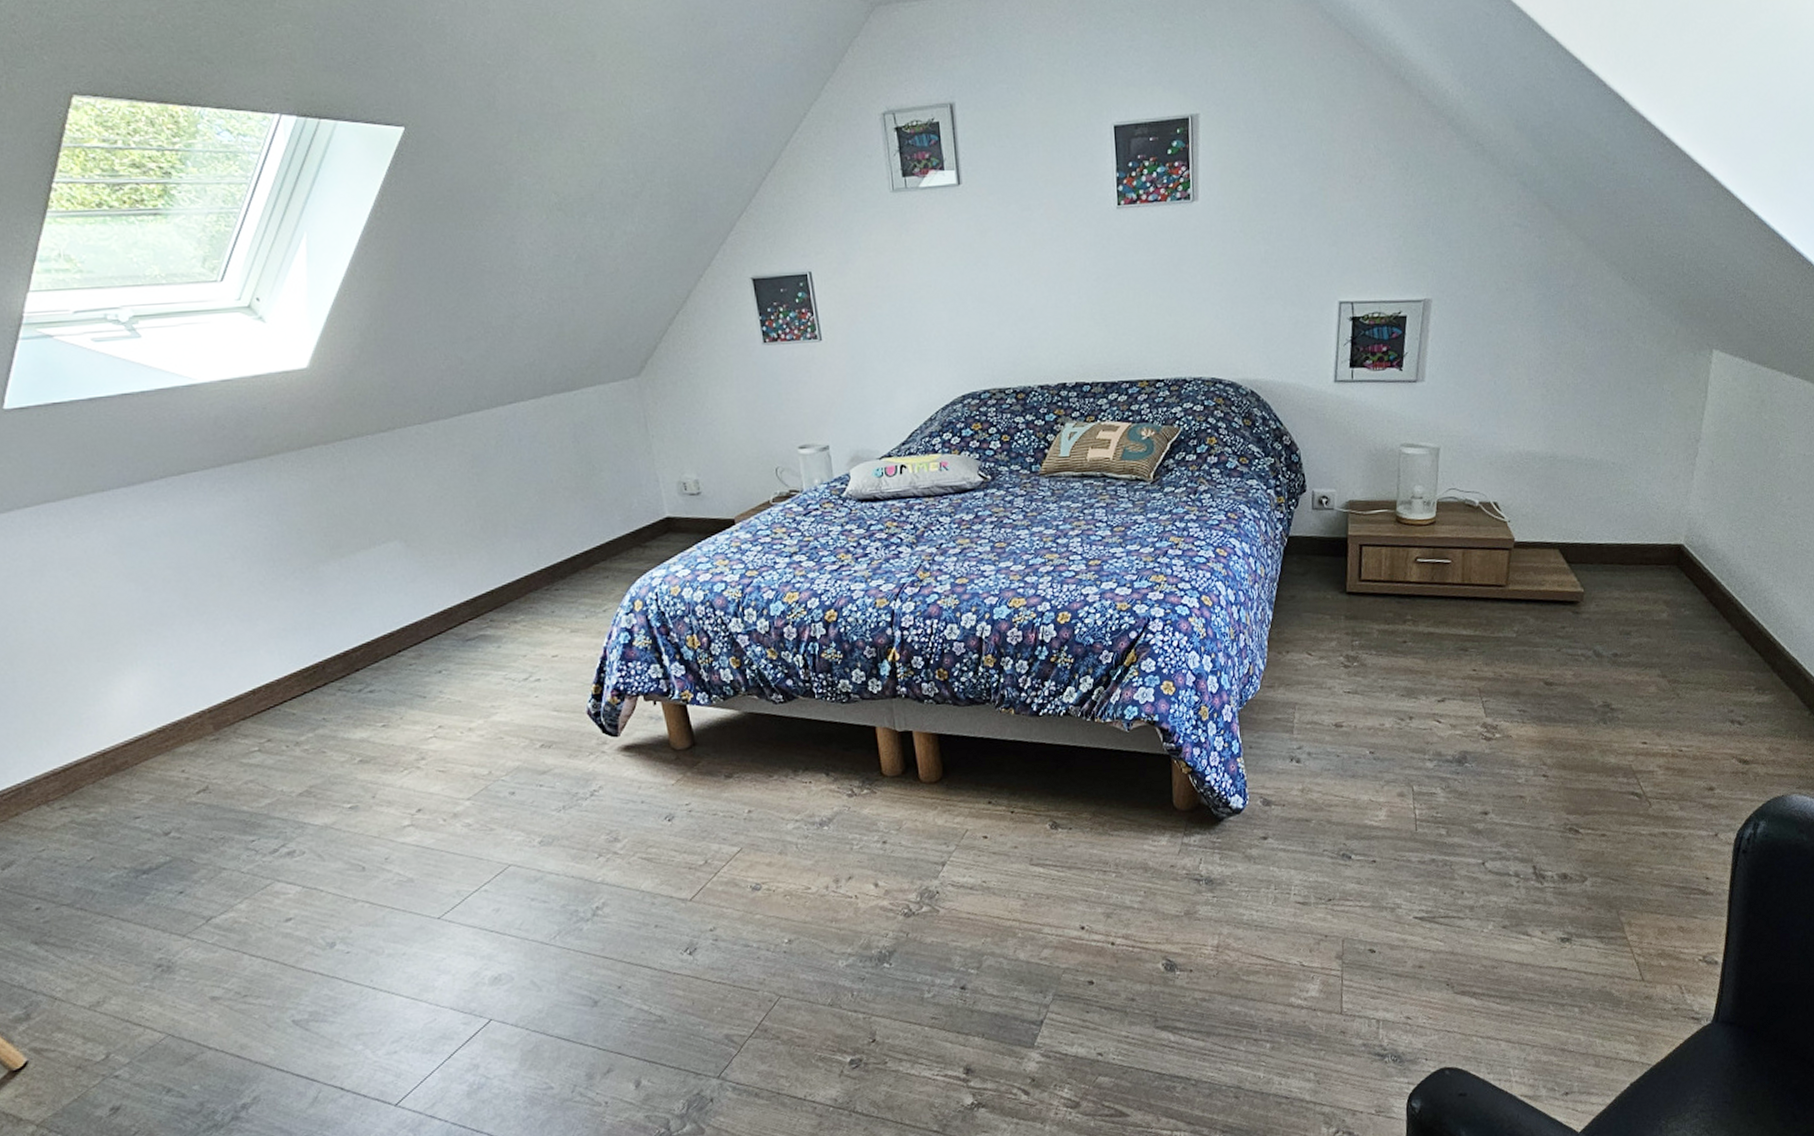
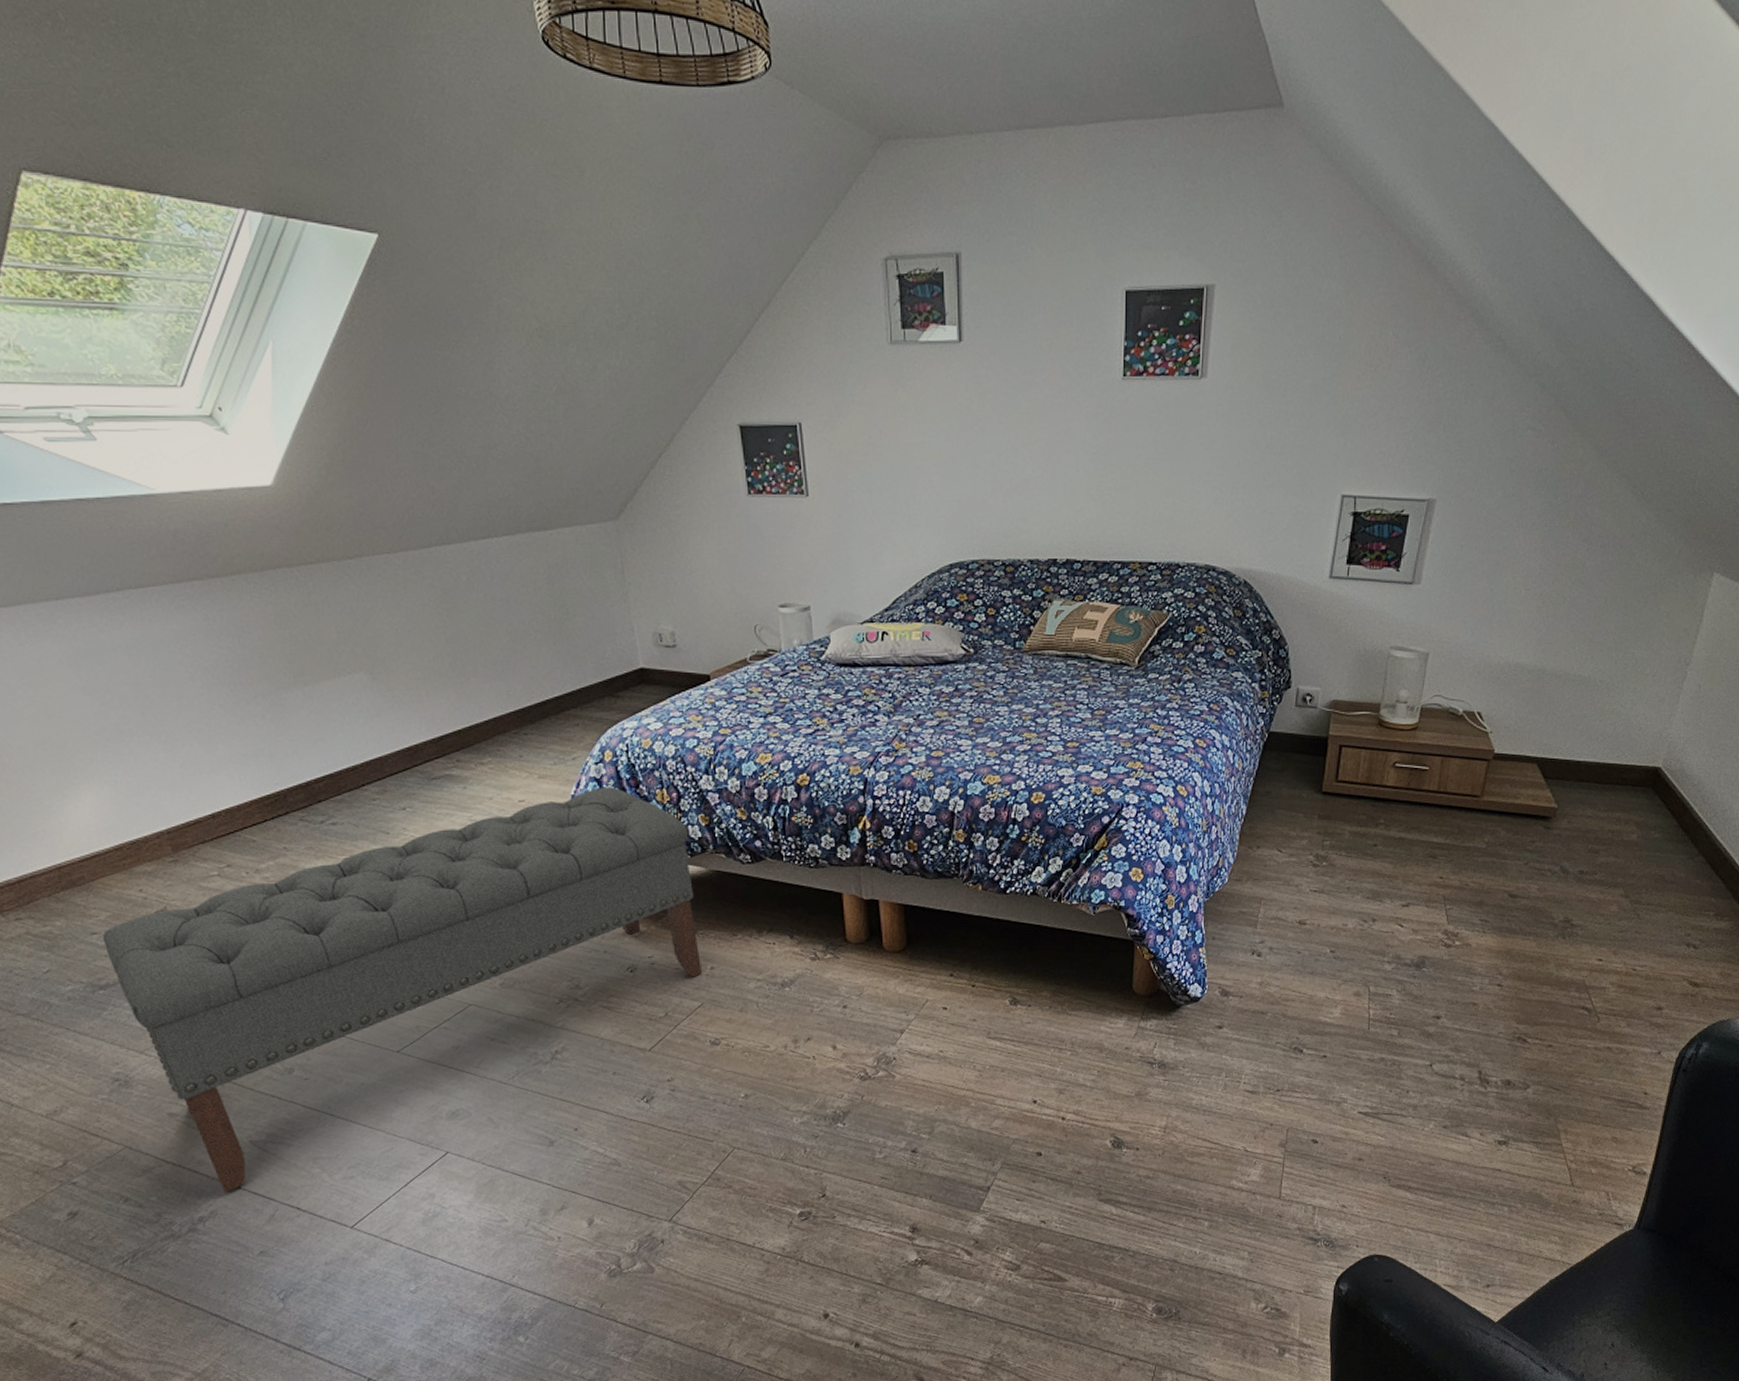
bench: none [145,636,741,1077] -> present [102,787,703,1193]

